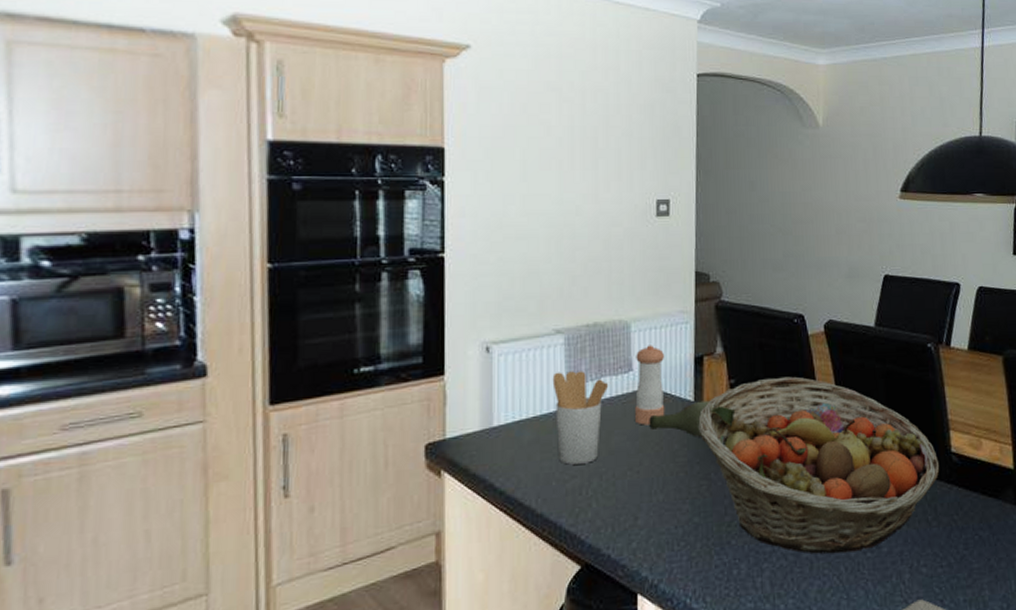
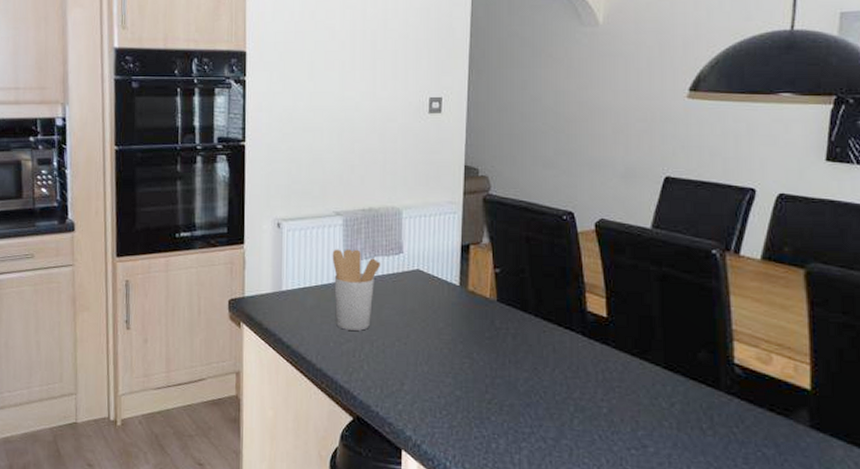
pepper shaker: present [635,345,665,425] -> none [404,231,432,303]
bottle: present [649,400,744,437] -> none [417,286,508,319]
fruit basket: present [698,376,940,554] -> none [463,270,719,447]

